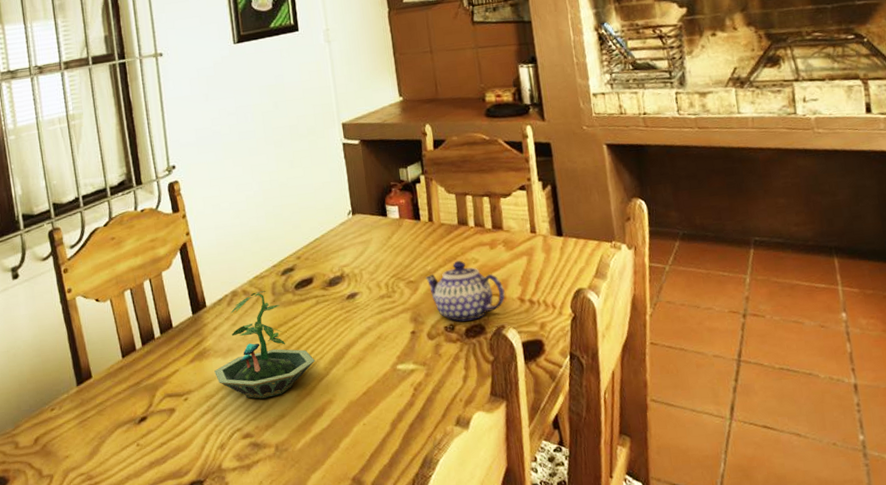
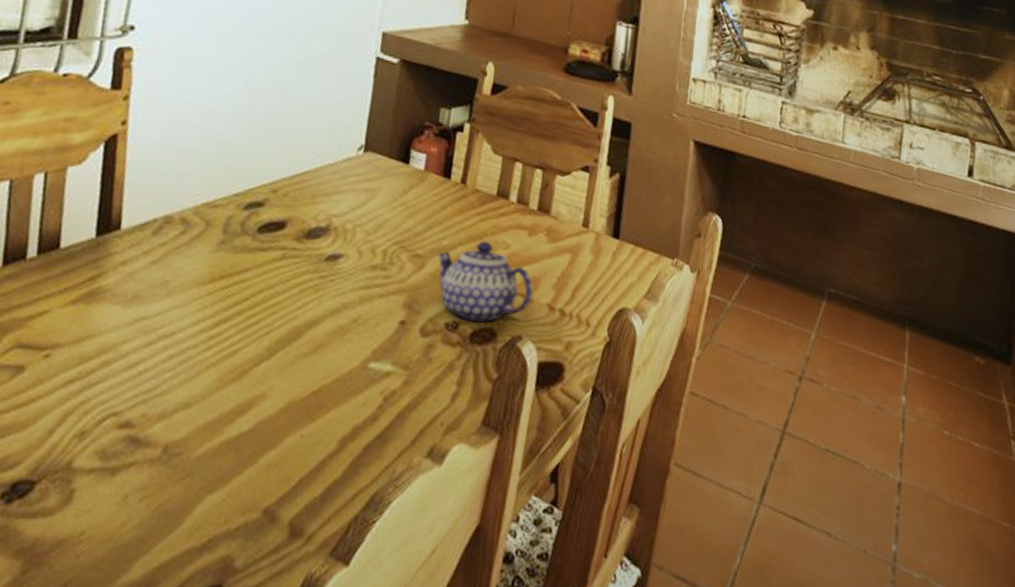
terrarium: present [214,290,316,399] -> none [103,224,258,375]

